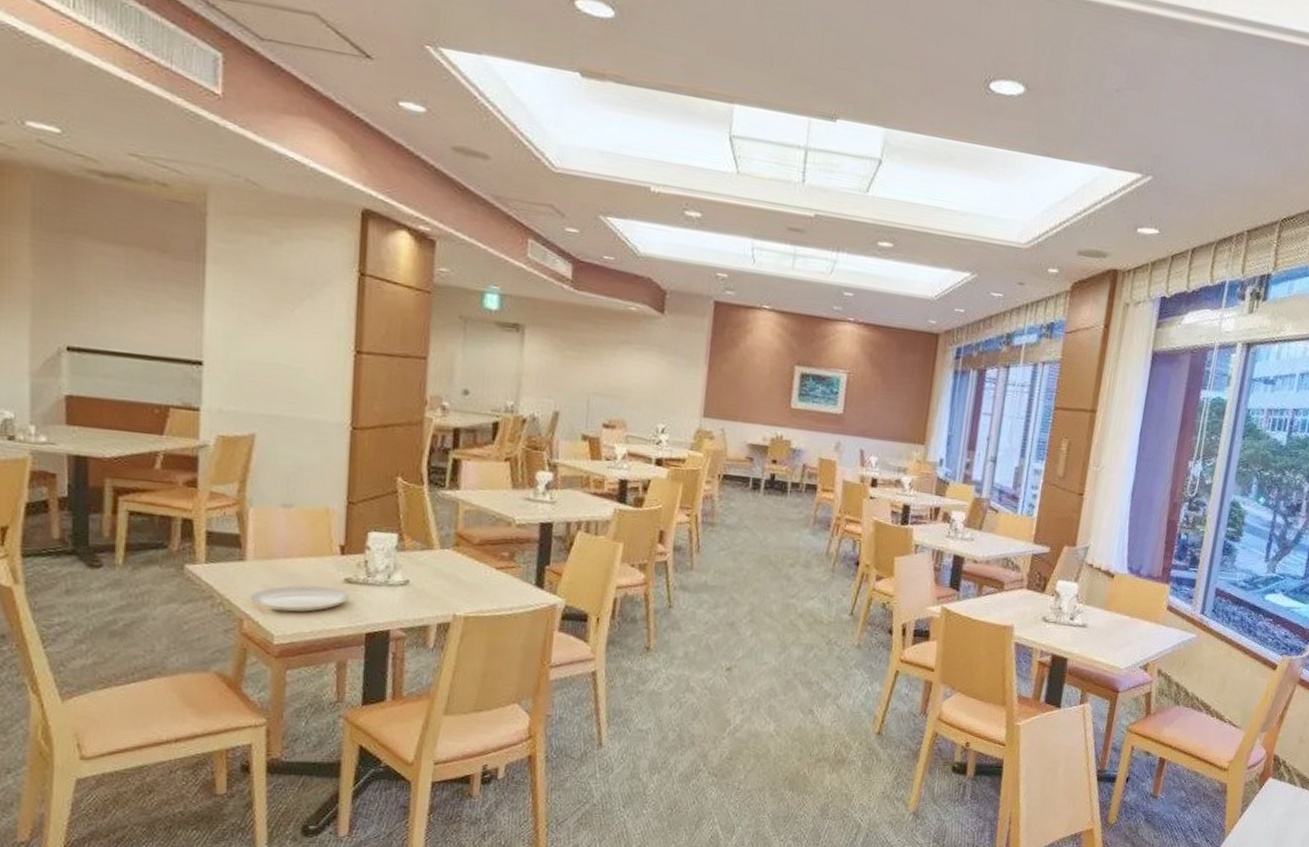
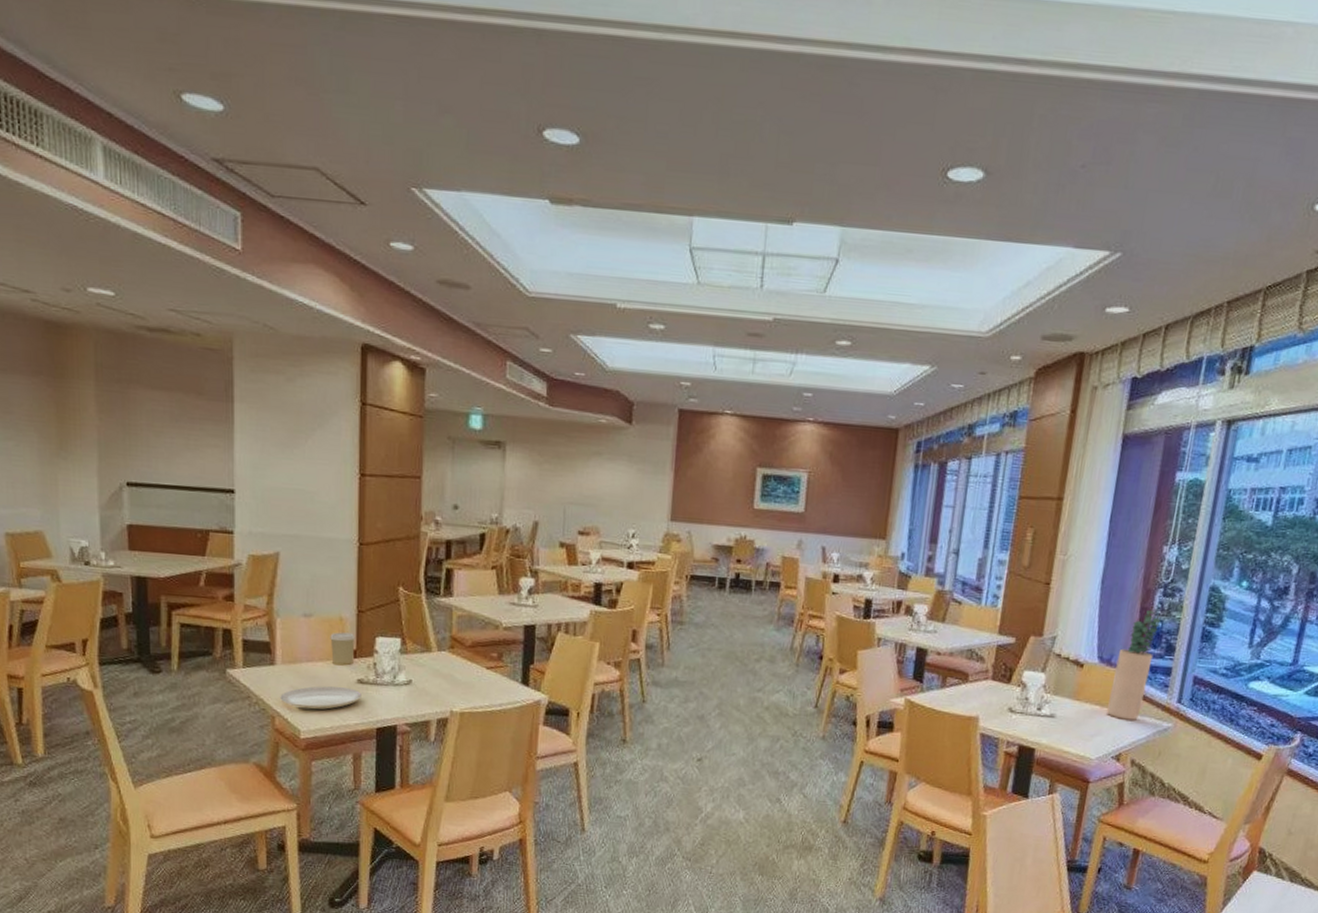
cup: none [313,525,344,564] -> present [330,632,355,666]
vase: none [1135,518,1186,631] -> present [1106,605,1161,720]

